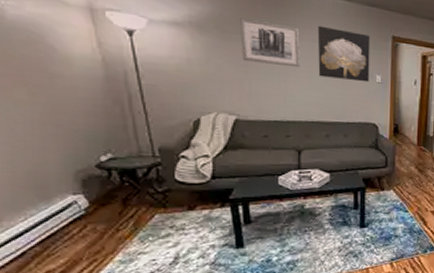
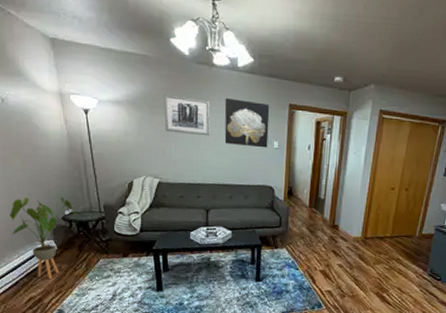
house plant: none [10,139,117,246] -> present [10,197,76,280]

